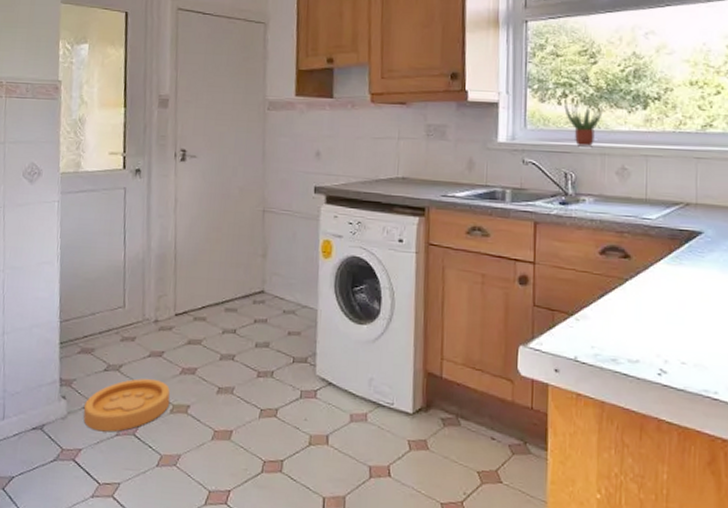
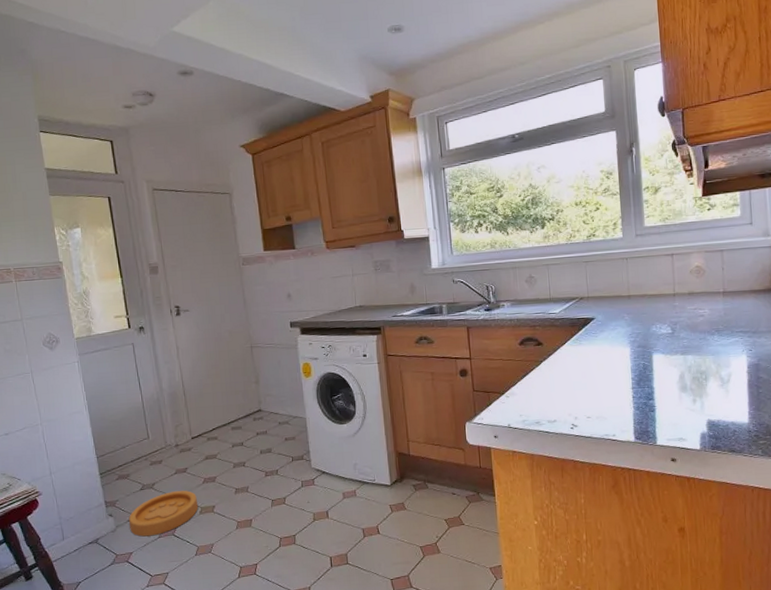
potted plant: present [564,97,603,147] -> none [480,226,511,264]

